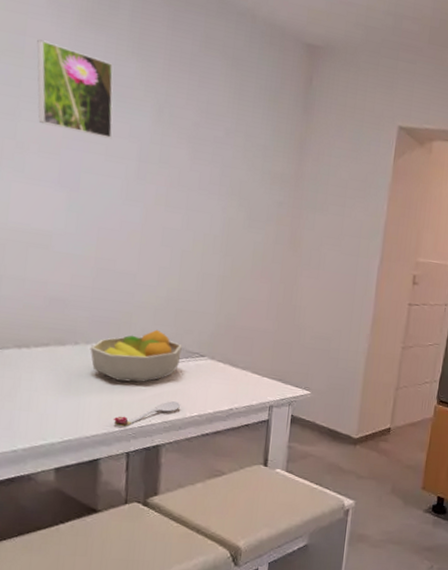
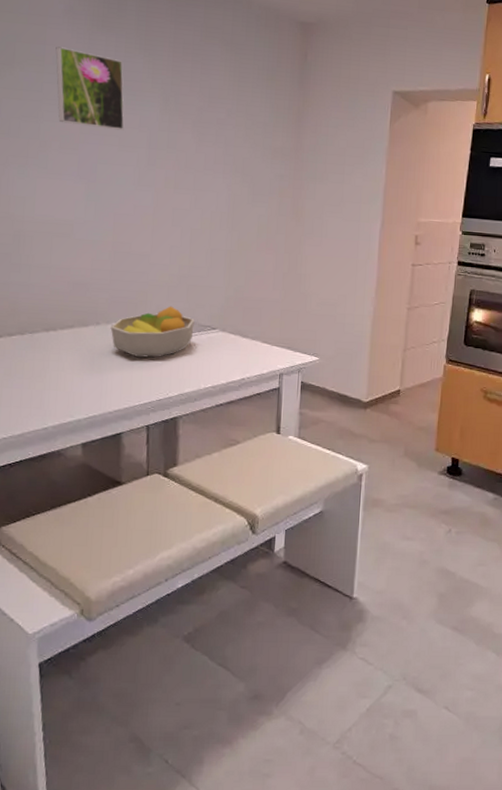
spoon: present [113,401,181,427] -> none [133,374,196,401]

